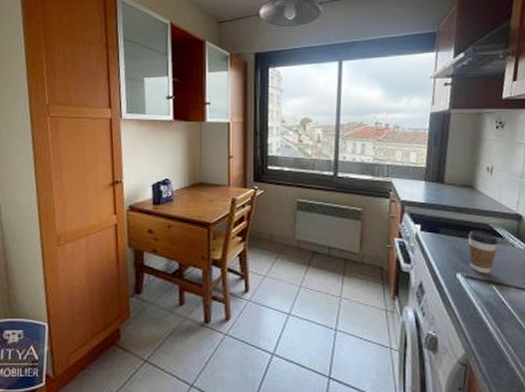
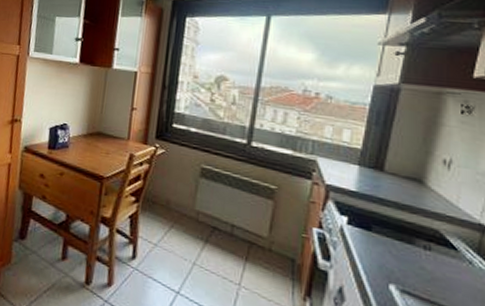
coffee cup: present [467,229,498,274] -> none [408,234,450,293]

